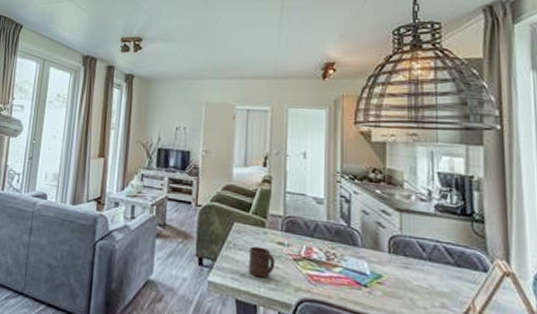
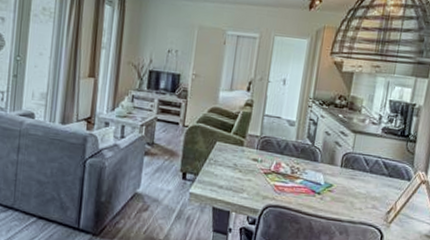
cup: present [249,246,275,278] -> none [226,162,249,189]

